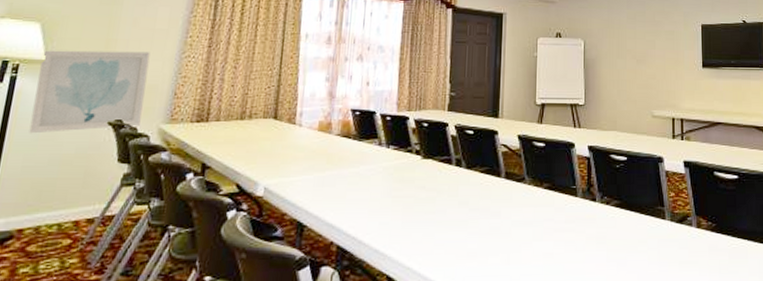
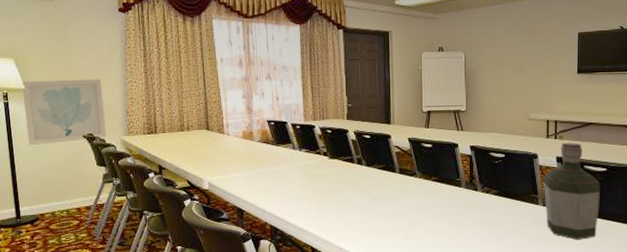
bottle: none [671,144,733,264] -> present [544,142,600,240]

